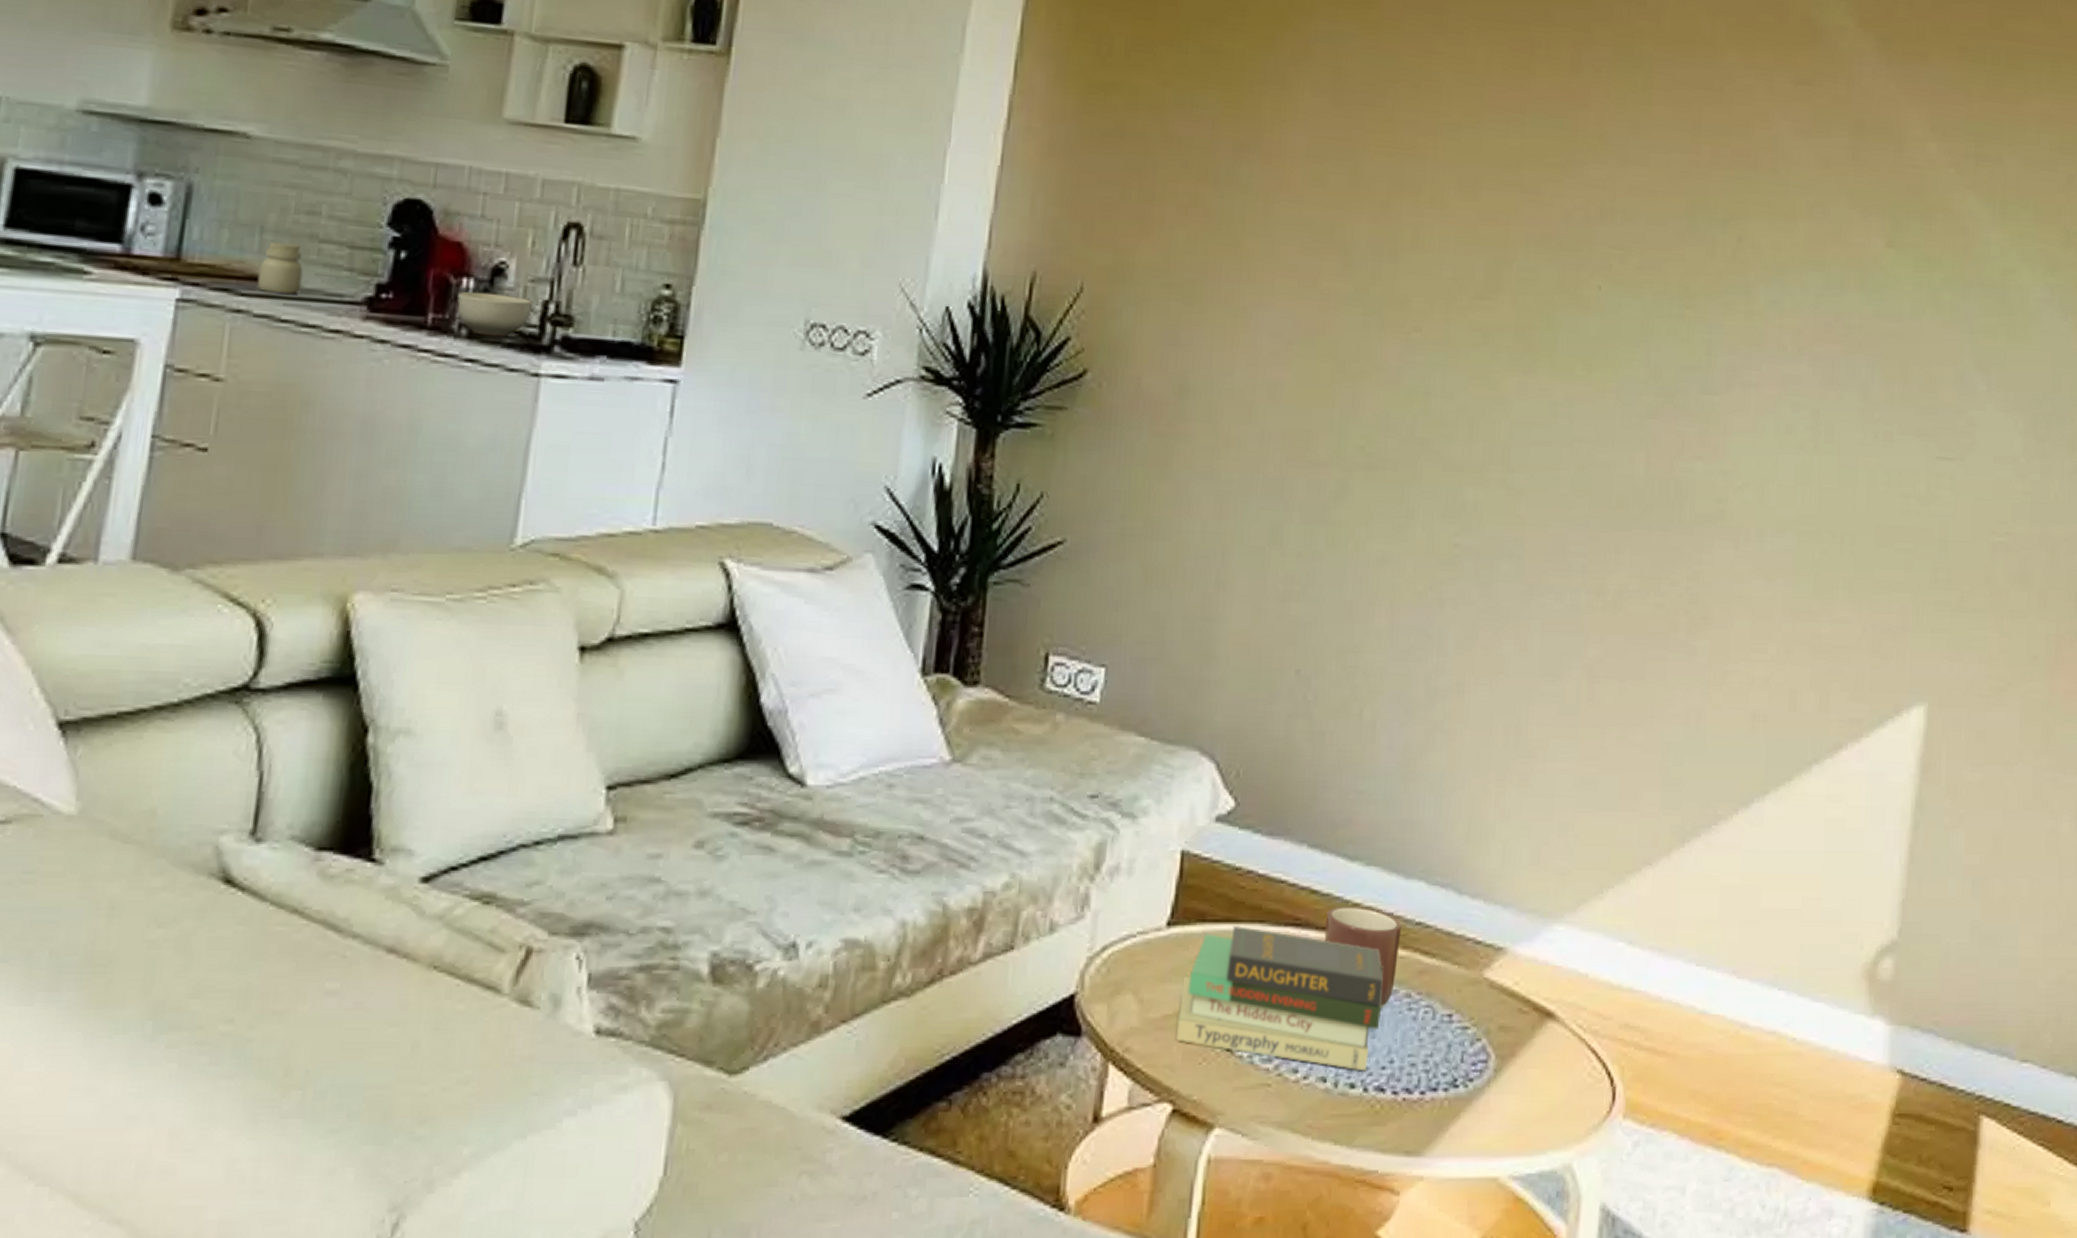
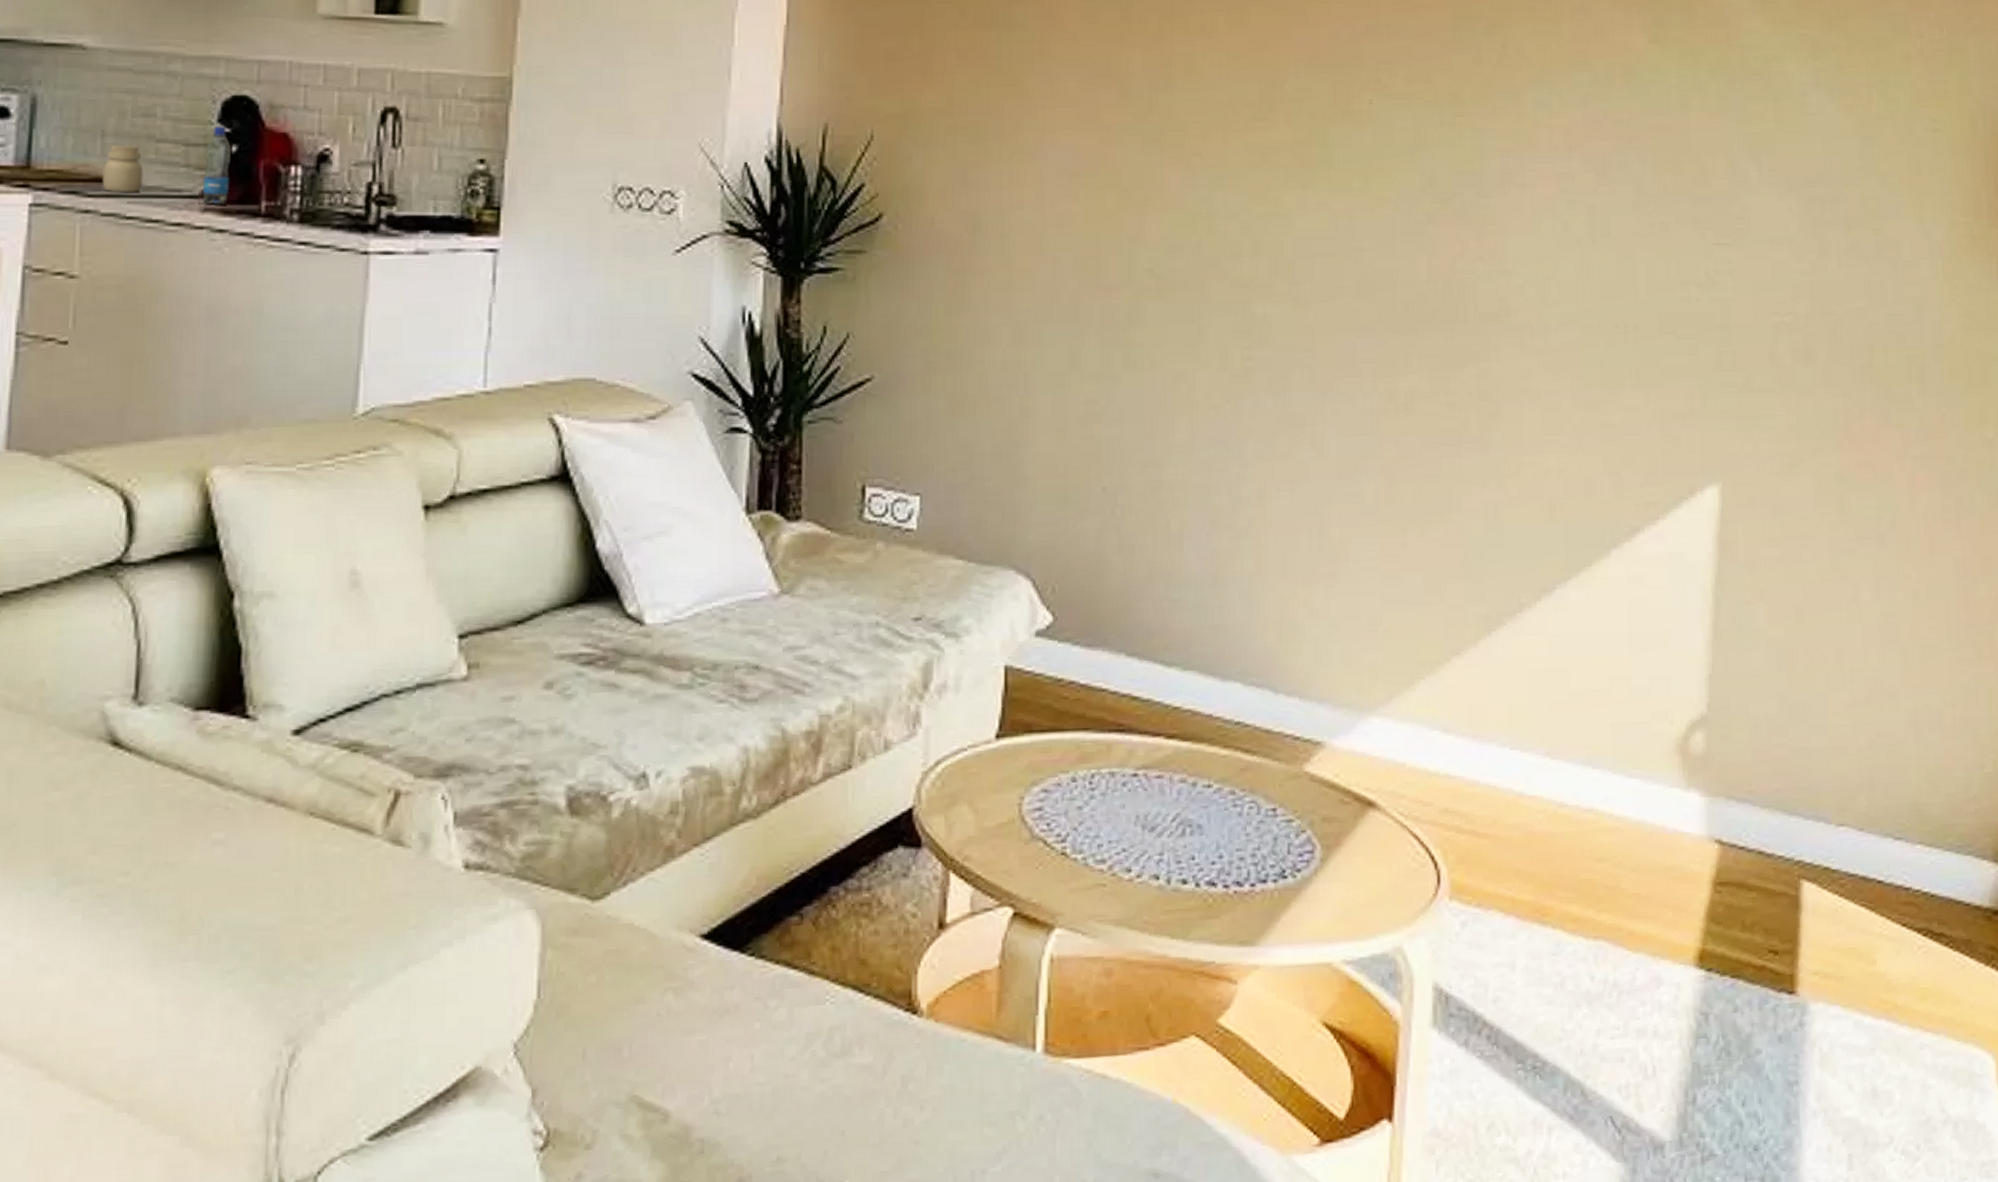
bottle: none [365,230,400,315] -> present [203,127,232,206]
bowl: present [457,291,534,337] -> none [287,178,358,219]
books: present [1175,926,1383,1072] -> none [1012,735,1208,868]
mug: present [1324,906,1401,1008] -> none [1147,710,1221,806]

